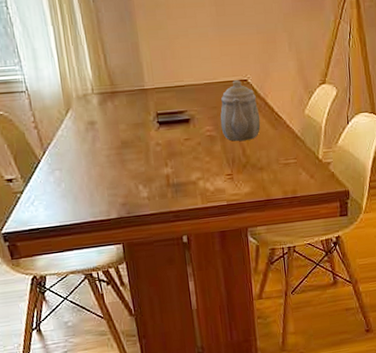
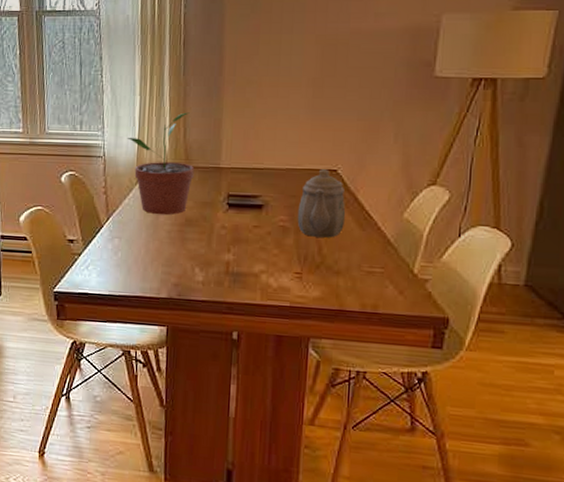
potted plant: none [47,39,122,142] -> present [126,112,195,215]

